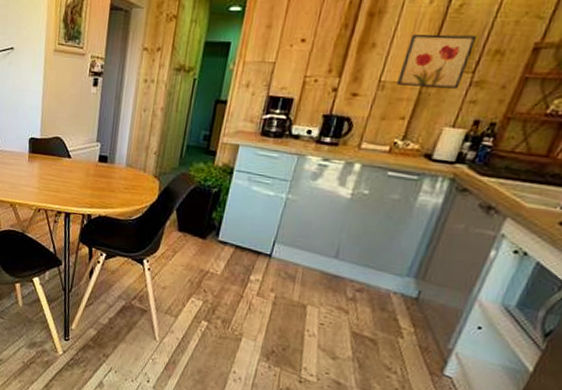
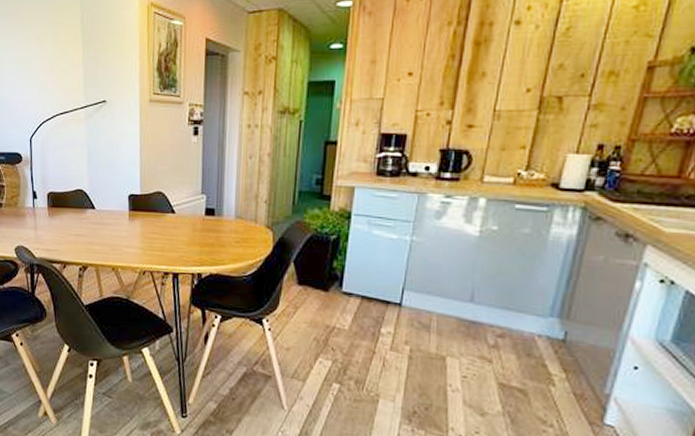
wall art: present [395,34,476,89] -> none [511,58,587,113]

